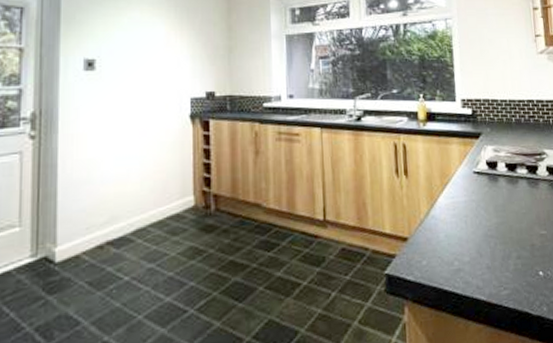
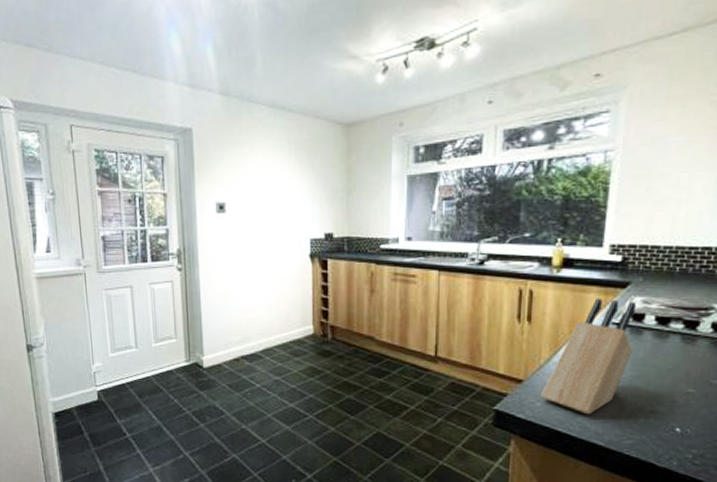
knife block: none [424,149,494,269] -> present [540,298,636,415]

